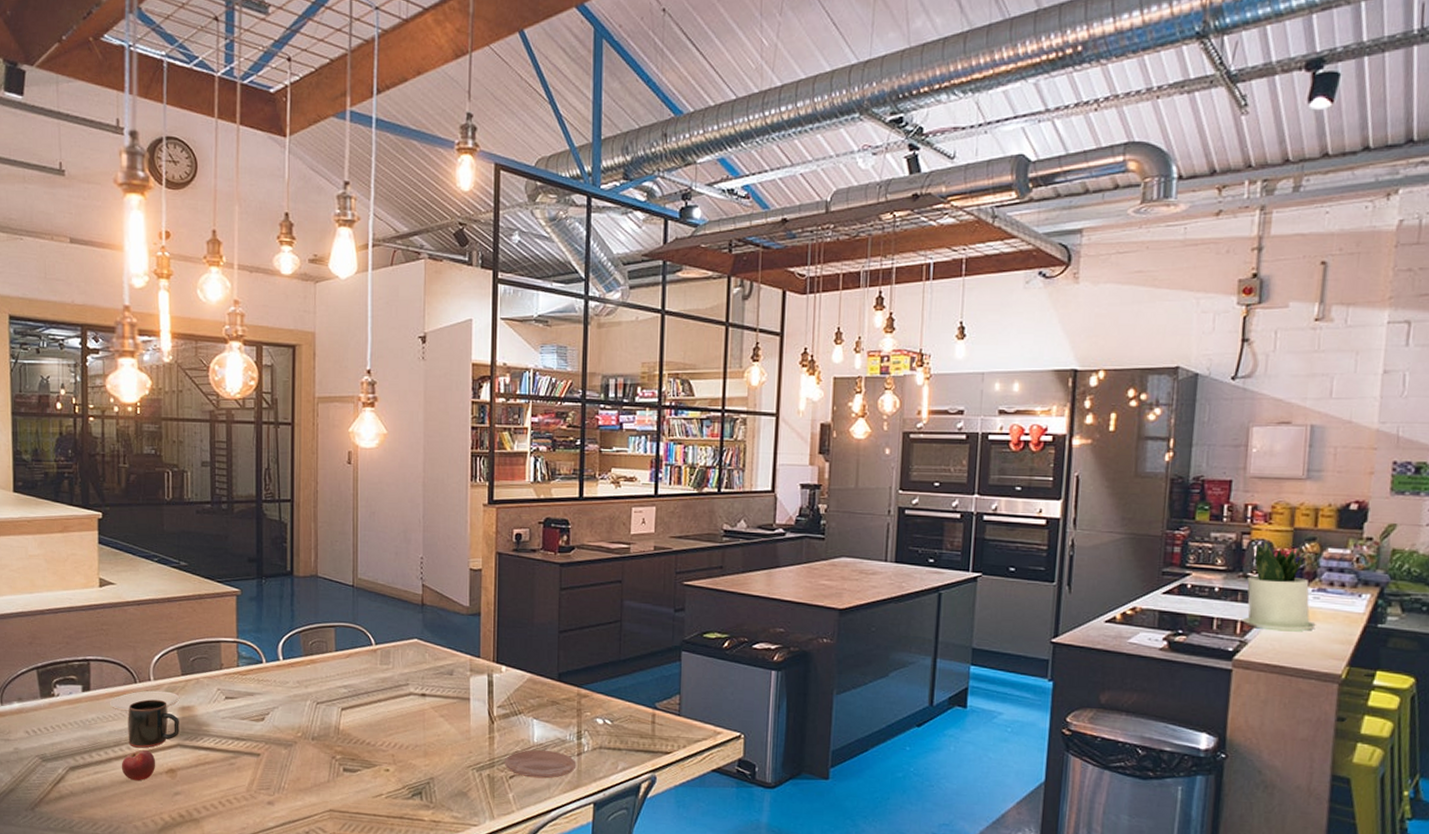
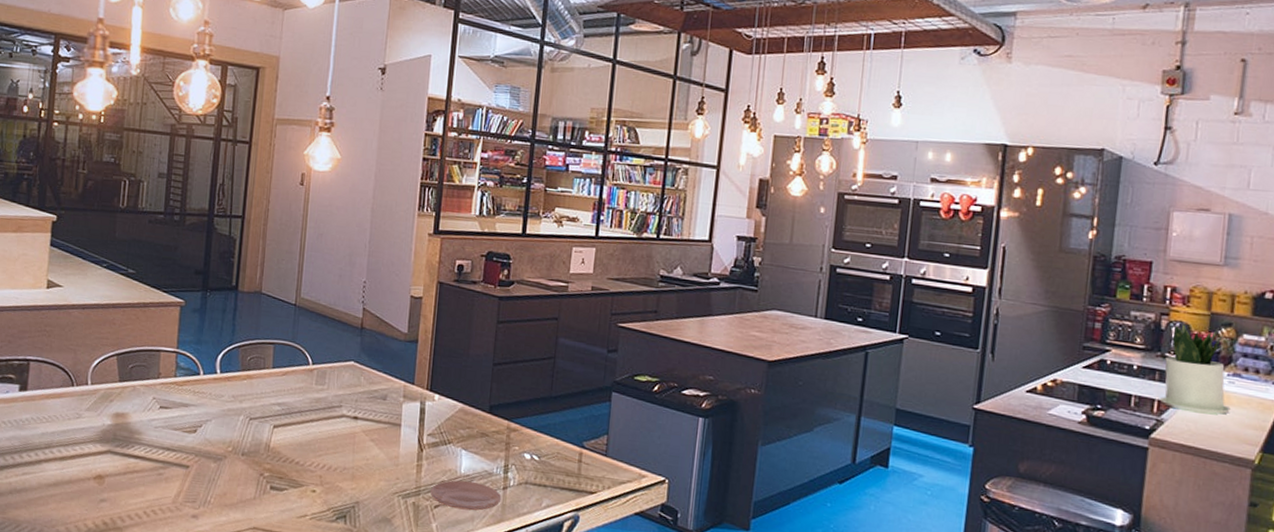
plate: present [109,690,180,711] -> none [44,394,115,414]
fruit: present [121,749,156,781] -> none [50,453,85,485]
mug: present [128,699,179,748] -> none [59,403,112,452]

